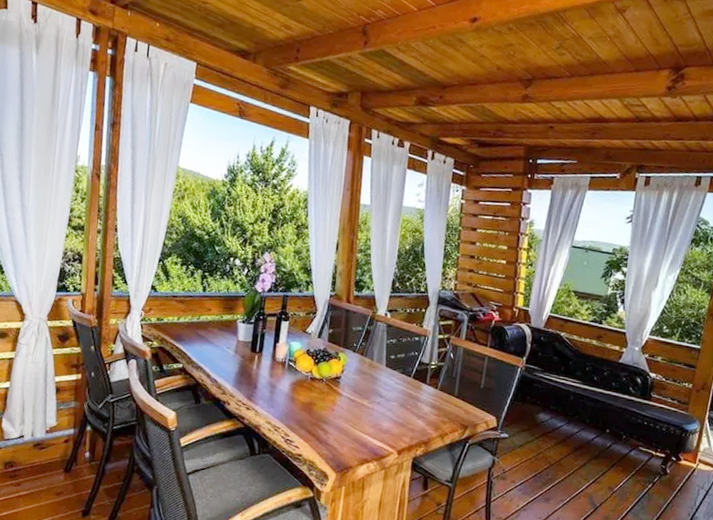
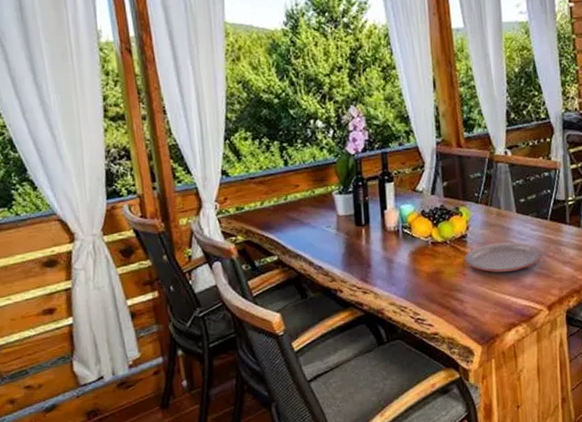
plate: none [335,388,401,415] -> present [465,241,543,273]

